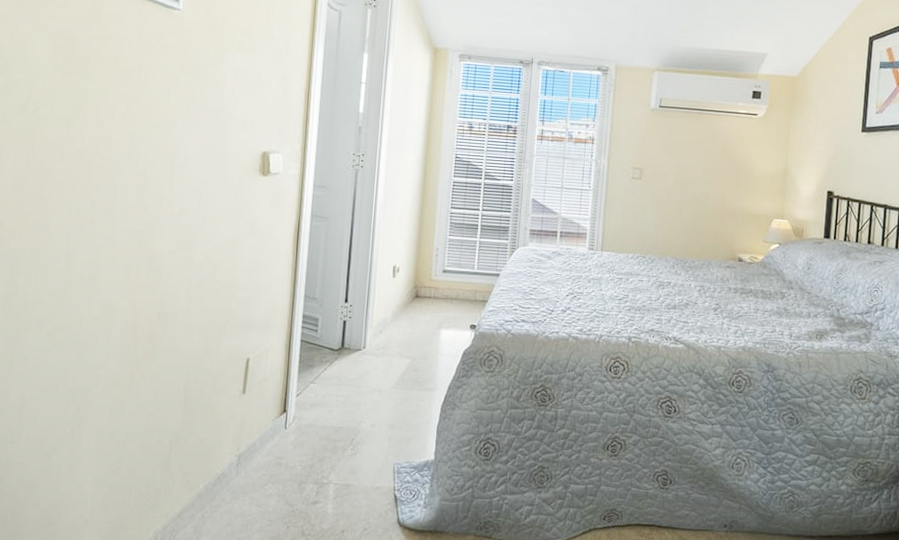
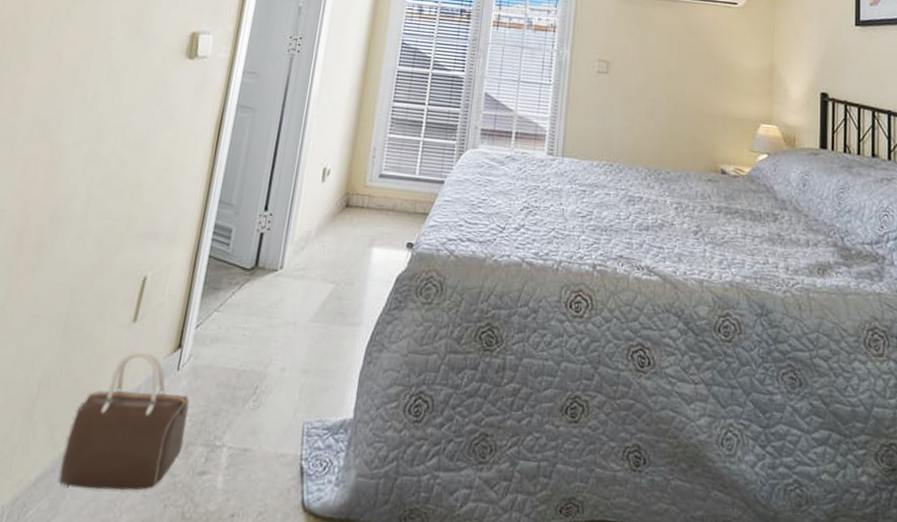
handbag: none [199,415,298,518] -> present [59,350,190,491]

